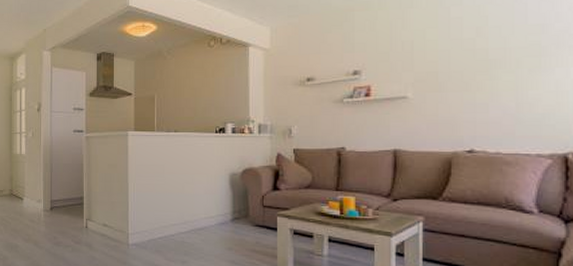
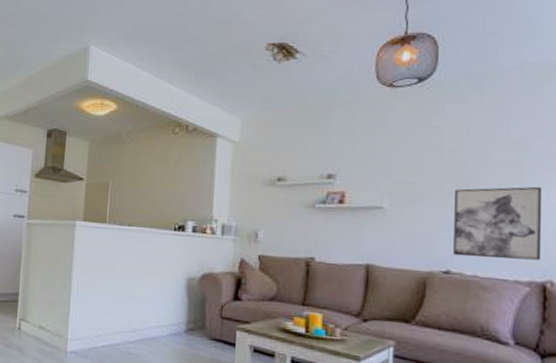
wall art: none [476,65,563,136] -> present [453,186,543,260]

